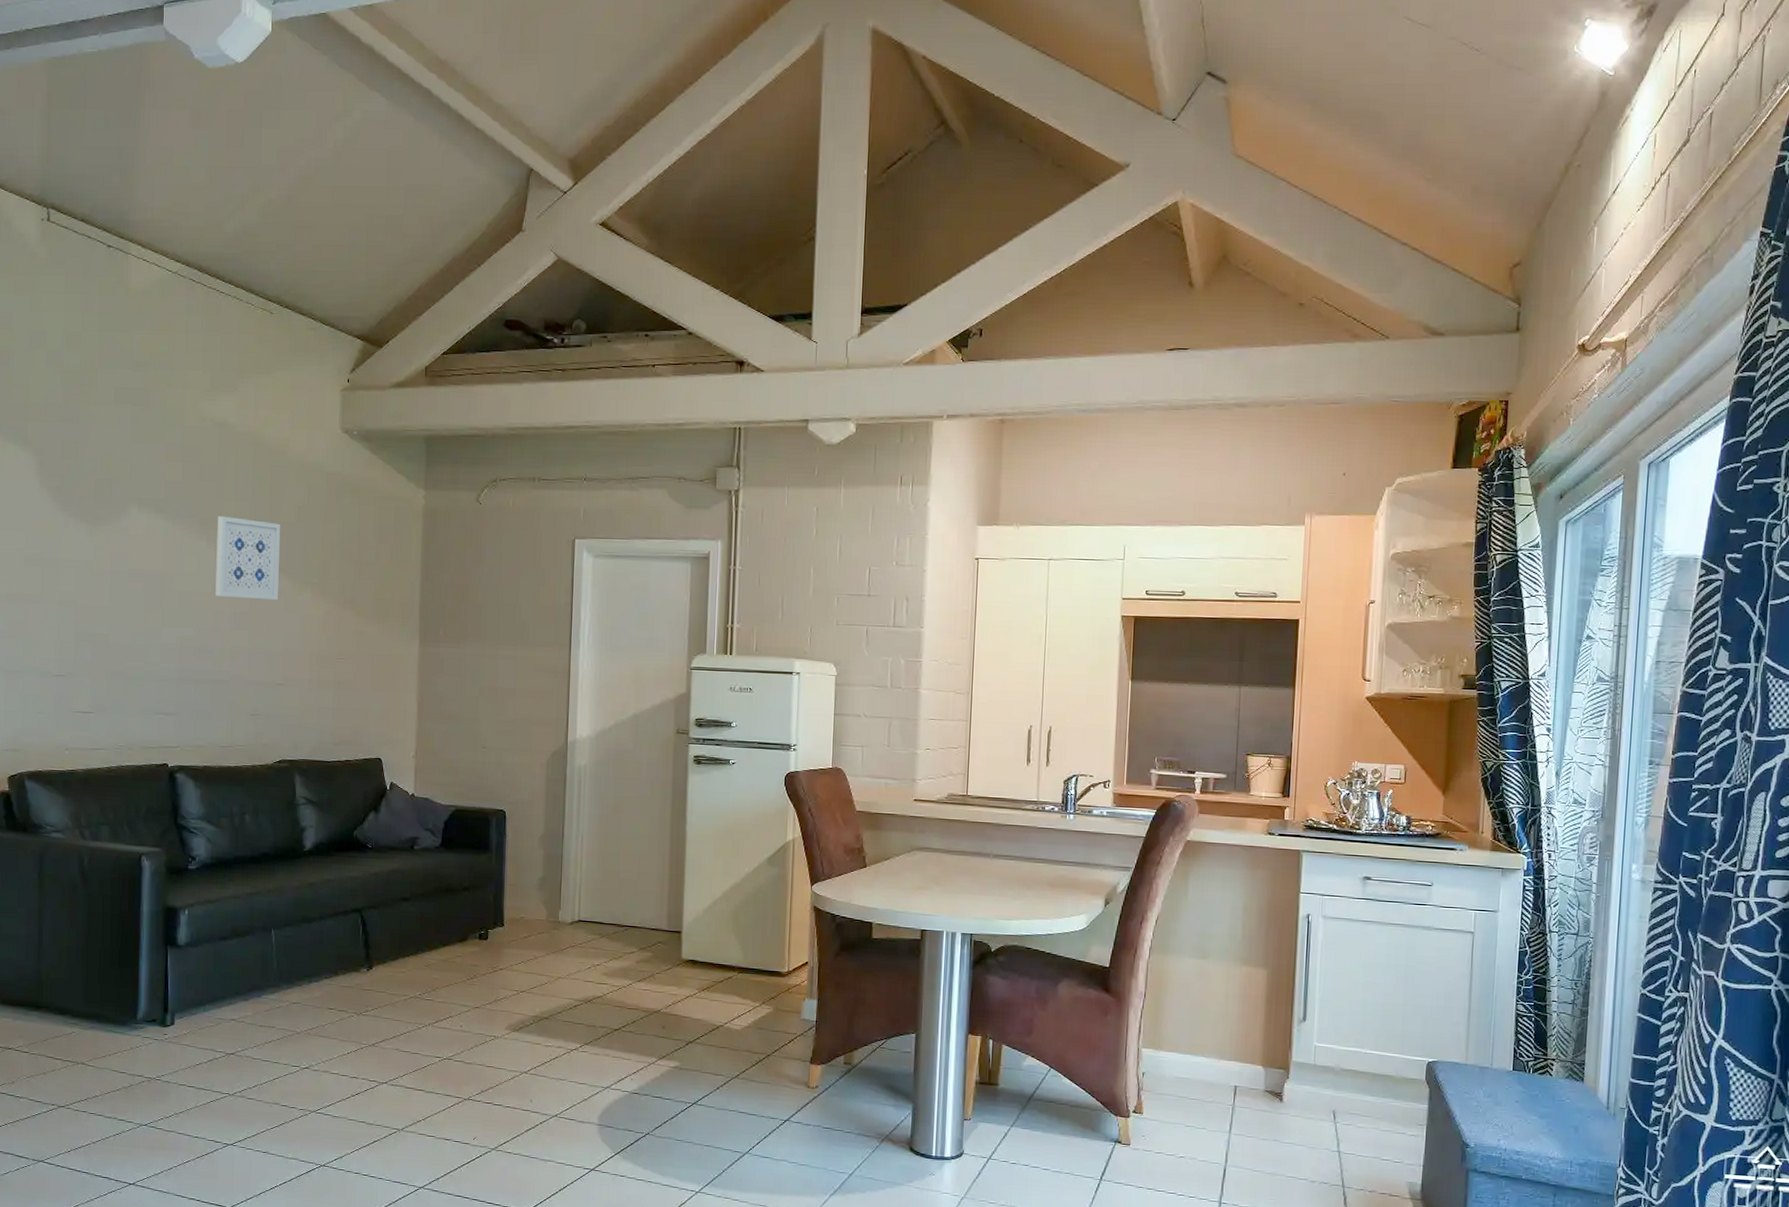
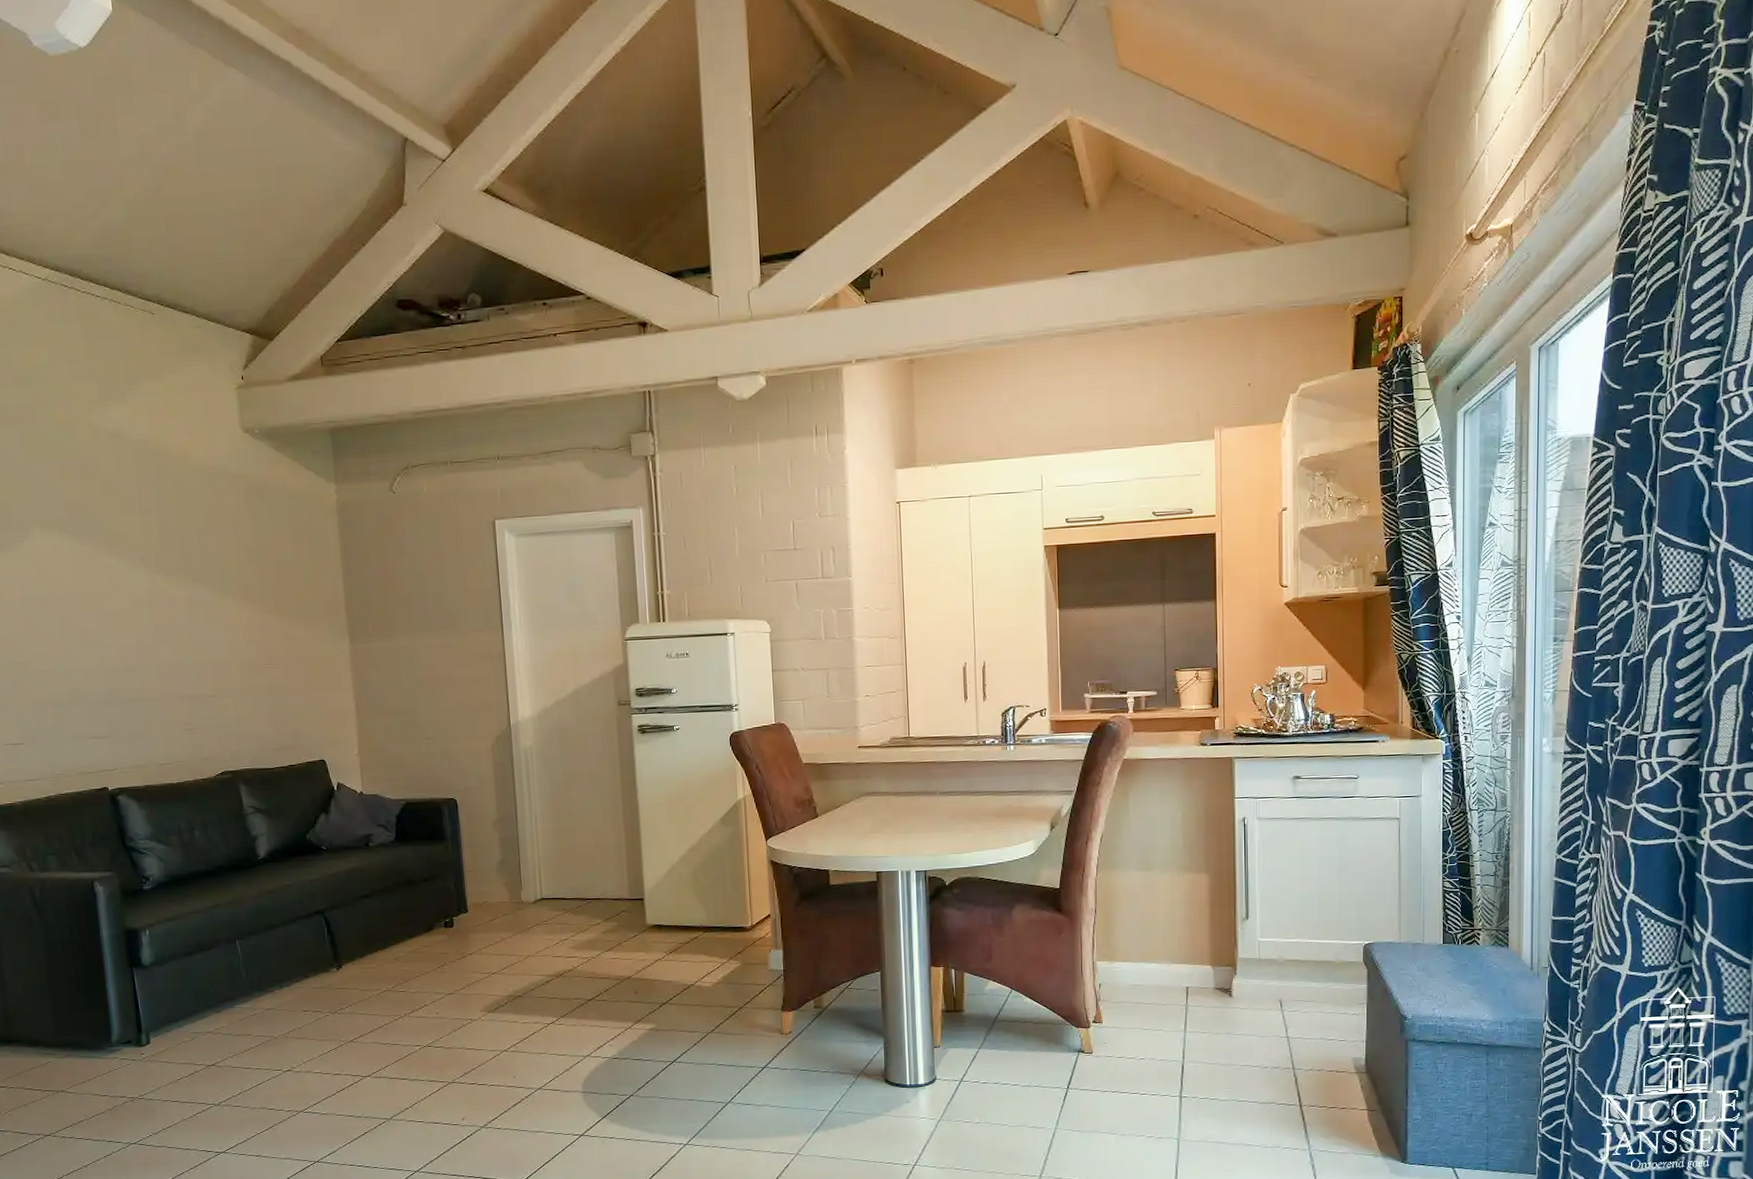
wall art: present [215,516,281,601] -> none [125,530,199,614]

